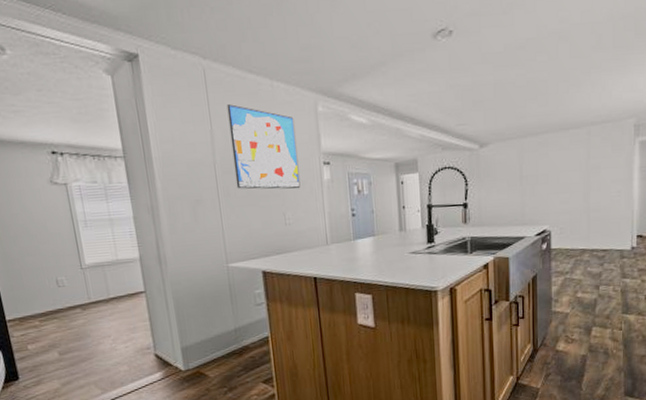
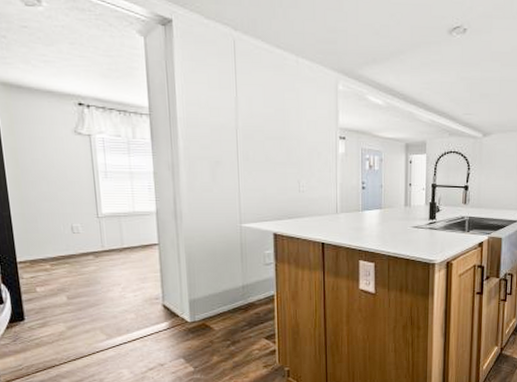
wall art: present [226,104,301,189] -> none [253,75,316,160]

